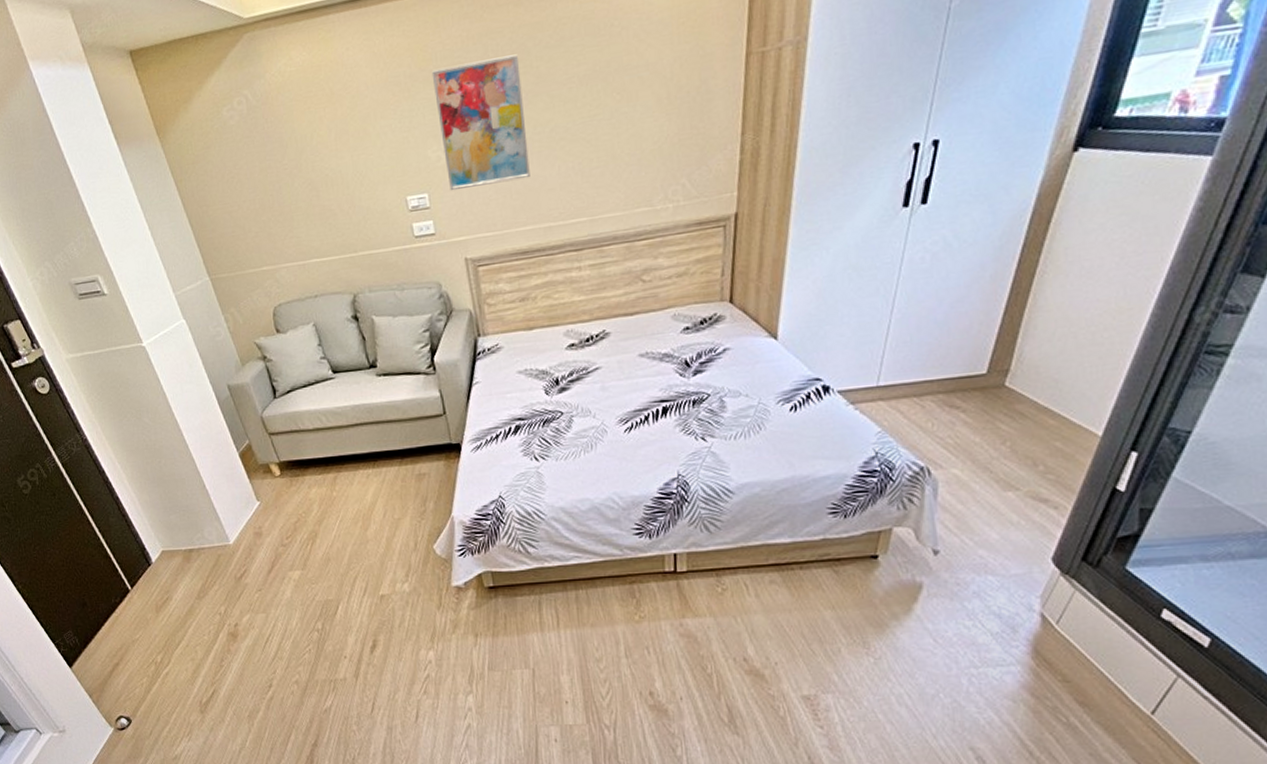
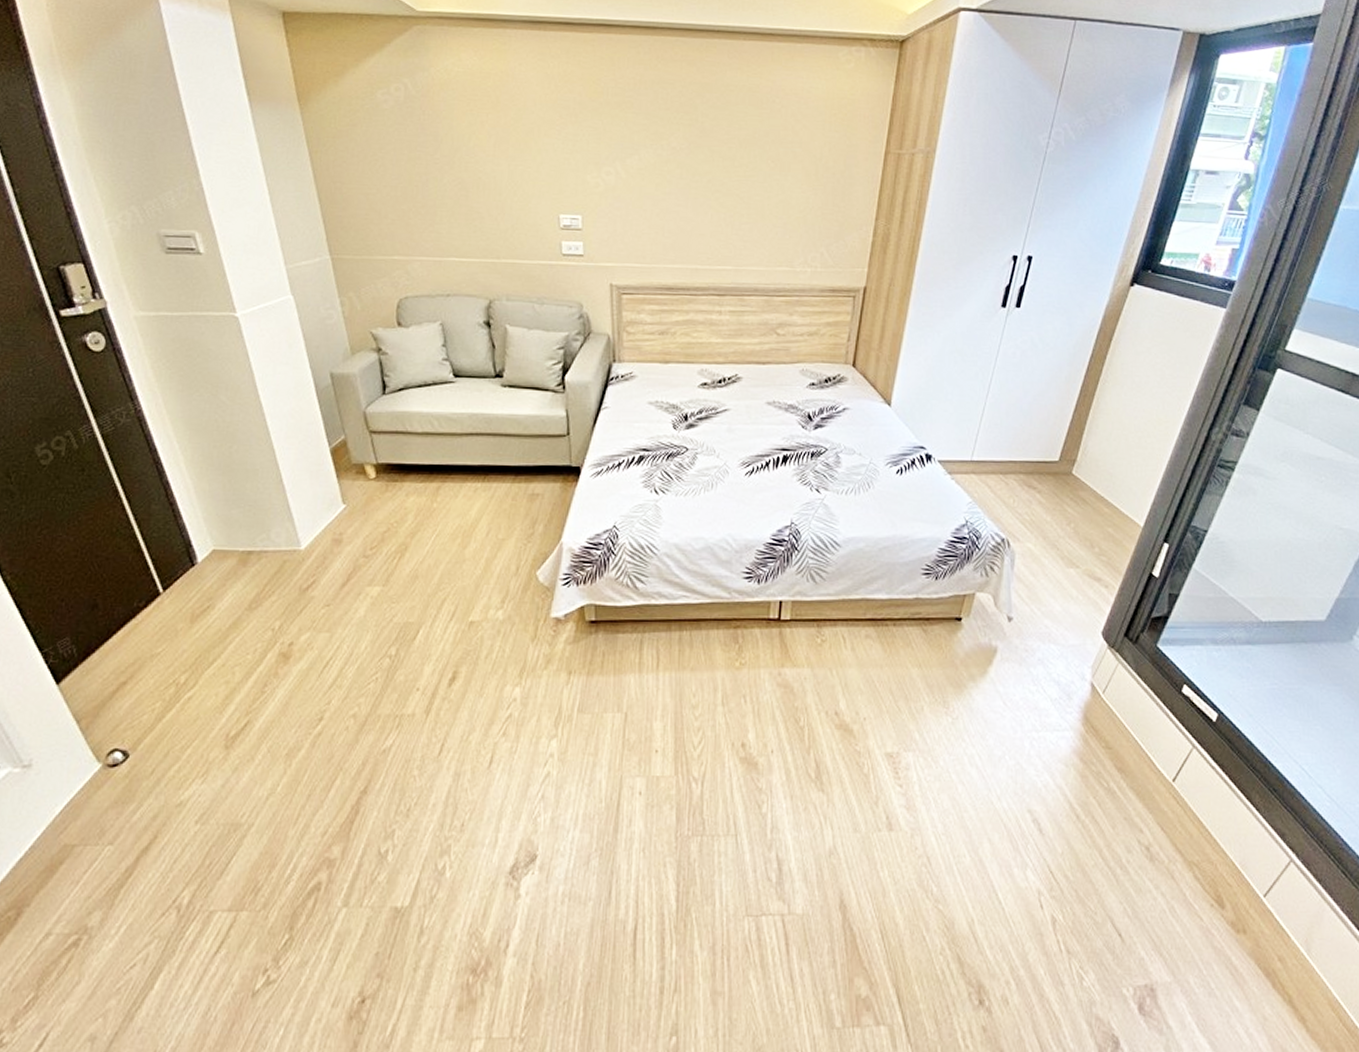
wall art: present [431,54,530,191] -> none [601,104,686,220]

